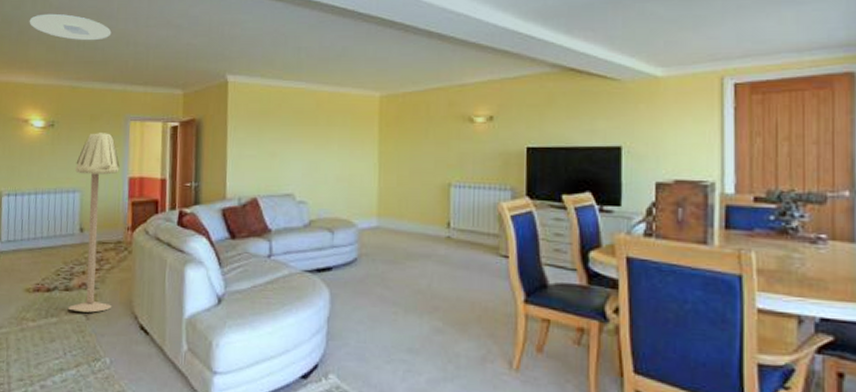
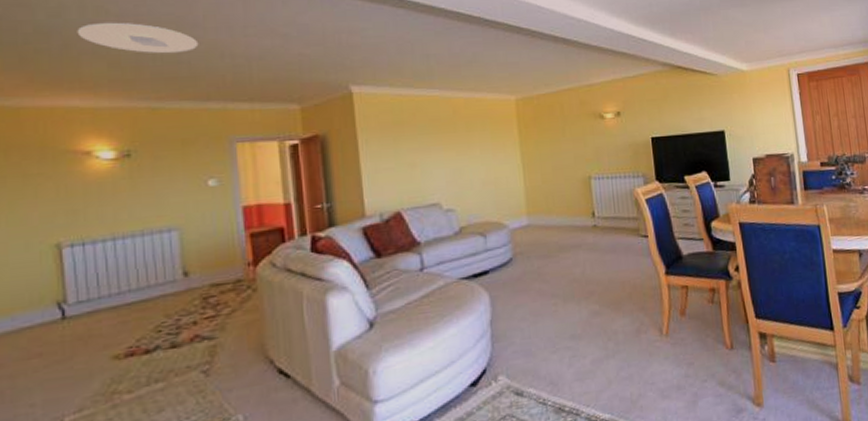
floor lamp: present [67,131,120,313] -> none [168,157,239,371]

